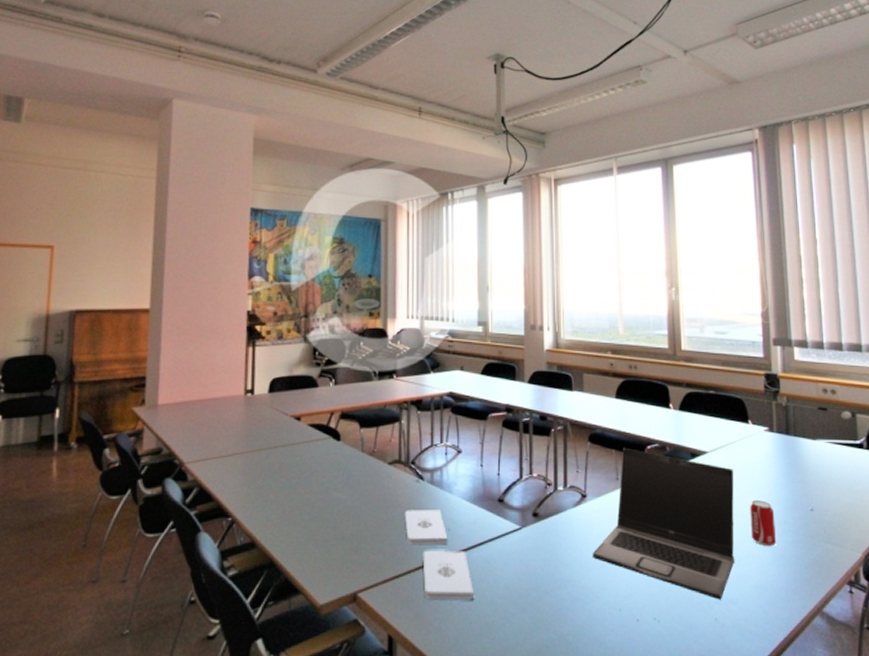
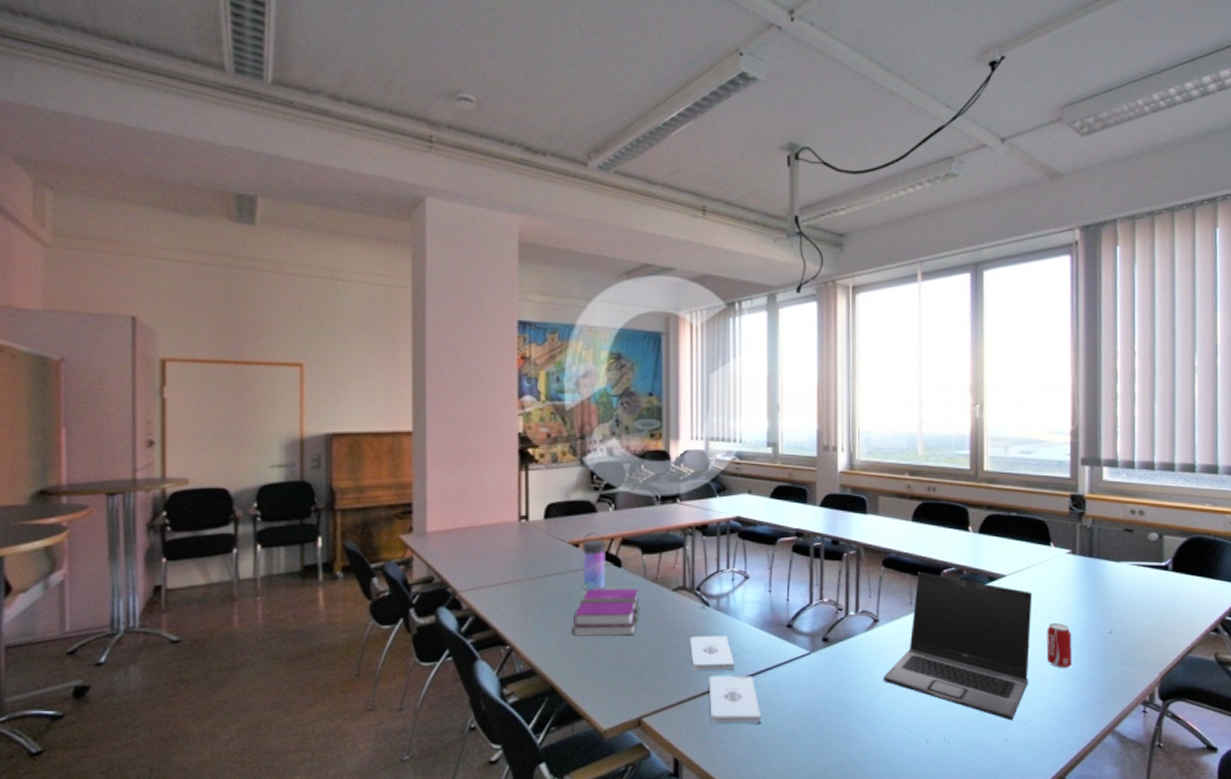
hardback book: none [292,462,357,509] -> present [572,589,640,636]
water bottle: none [303,406,326,463] -> present [582,532,606,590]

